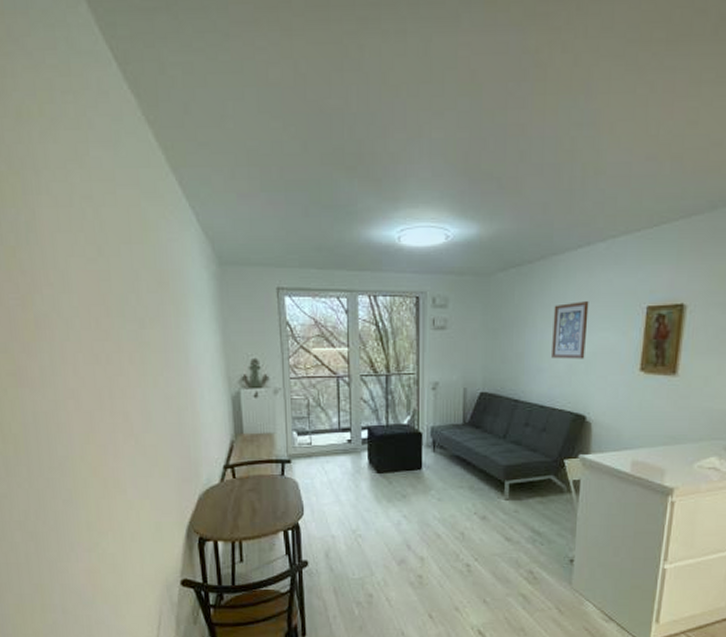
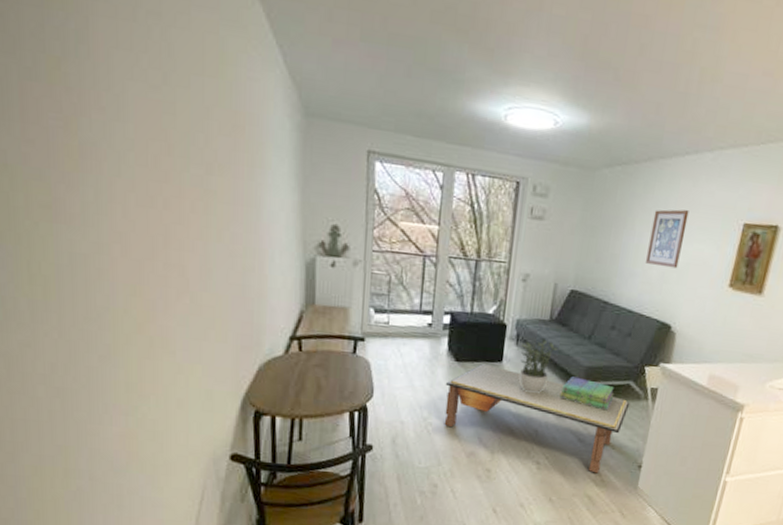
coffee table: none [369,473,553,571] -> present [444,364,630,474]
potted plant: none [438,443,475,497] -> present [519,339,559,394]
stack of books: none [482,477,536,507] -> present [559,376,615,411]

